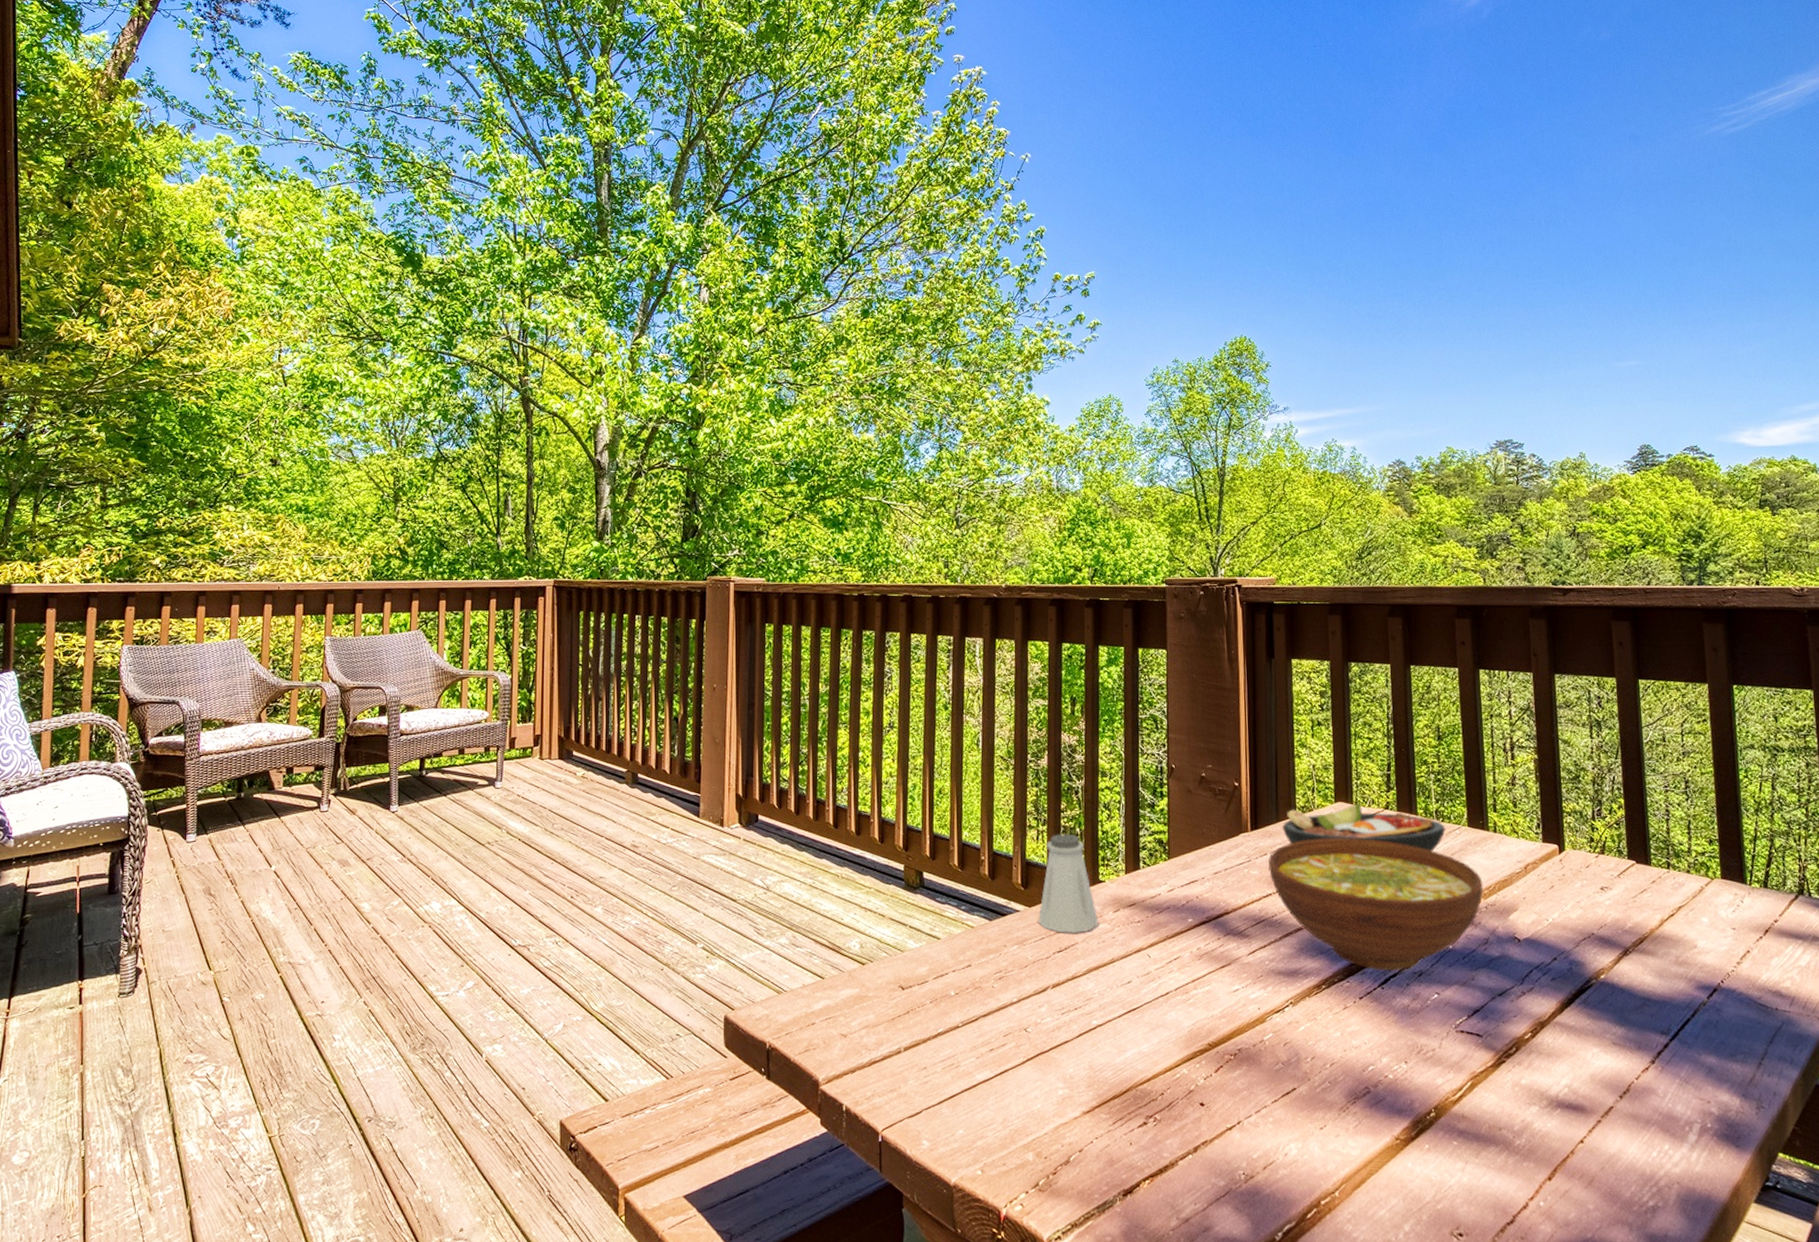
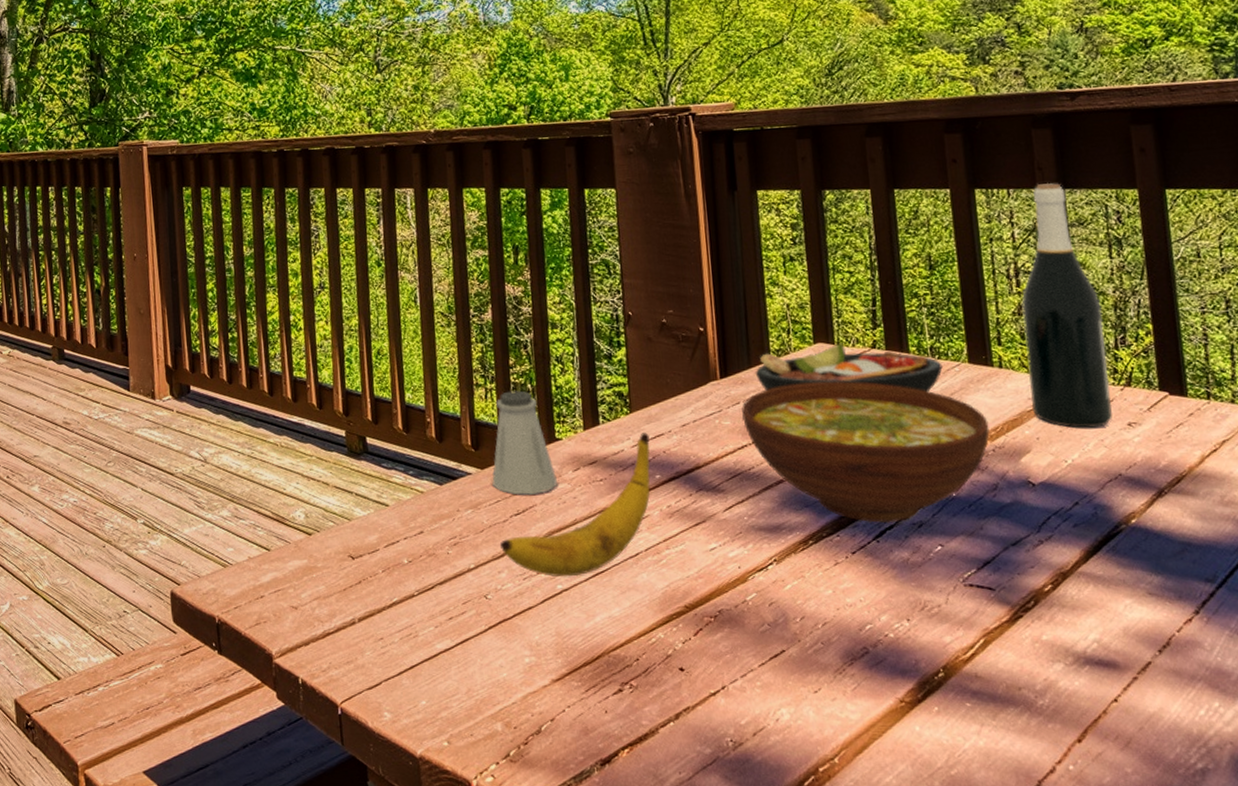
banana: none [1041,878,1185,1013] -> present [499,432,651,577]
wine bottle: none [1515,667,1588,890] -> present [1021,182,1112,428]

